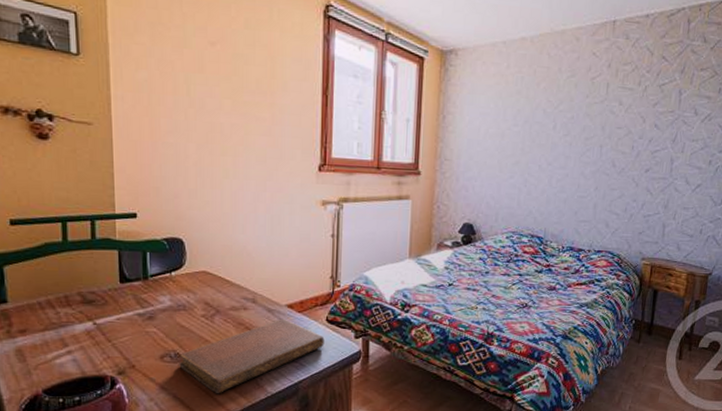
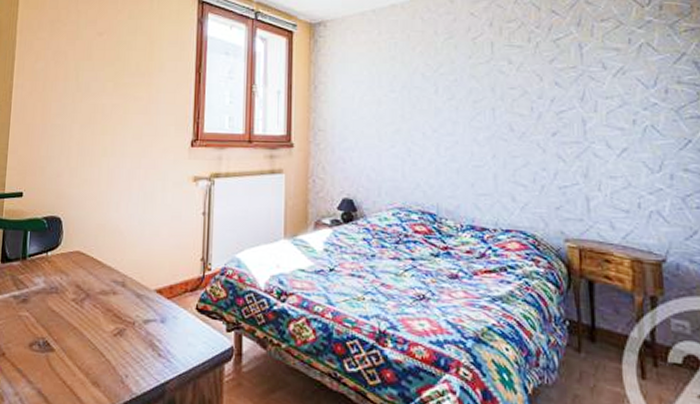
notebook: present [179,318,325,394] -> none [46,305,194,392]

